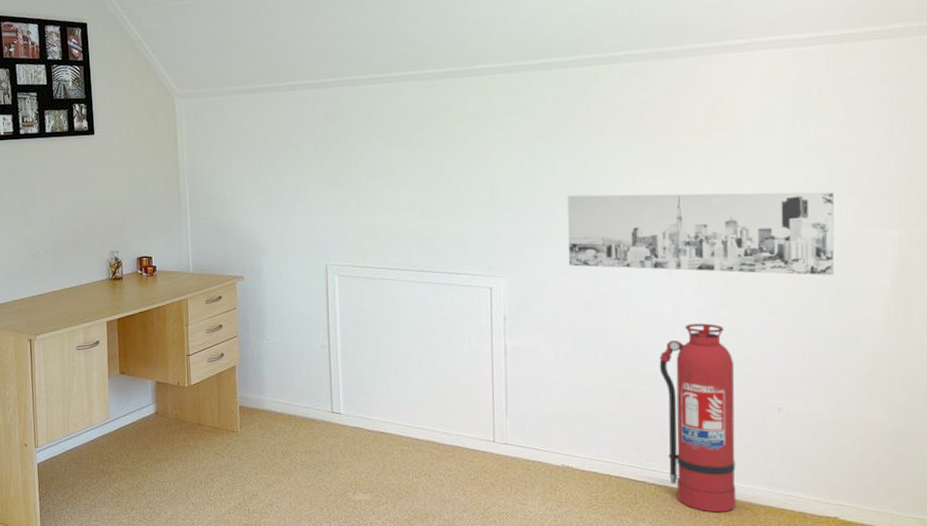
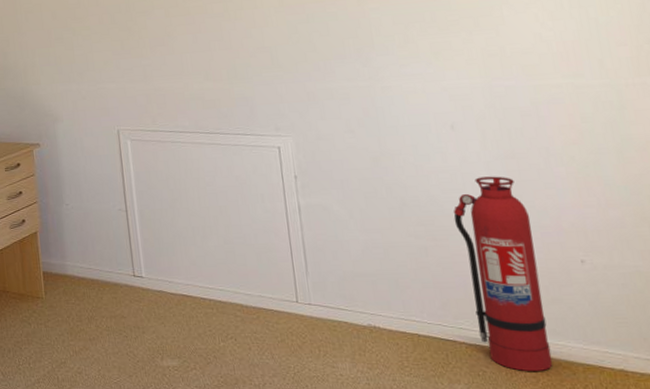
wall art: present [567,191,835,276] -> none [344,43,616,125]

